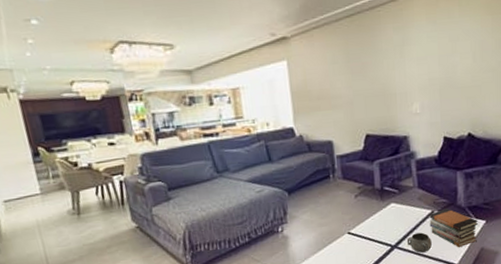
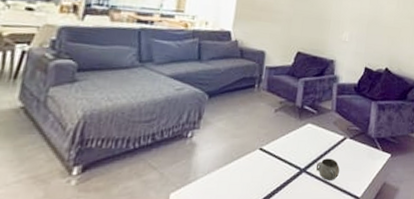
book stack: present [429,209,478,248] -> none [340,137,384,180]

